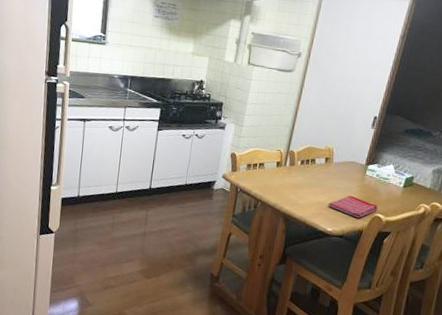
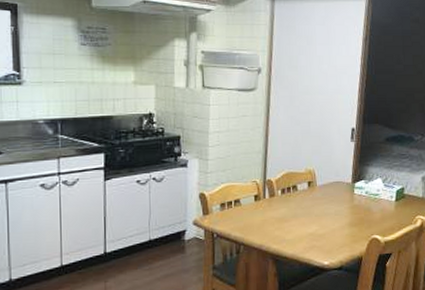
dish towel: present [328,195,378,219] -> none [319,219,373,244]

